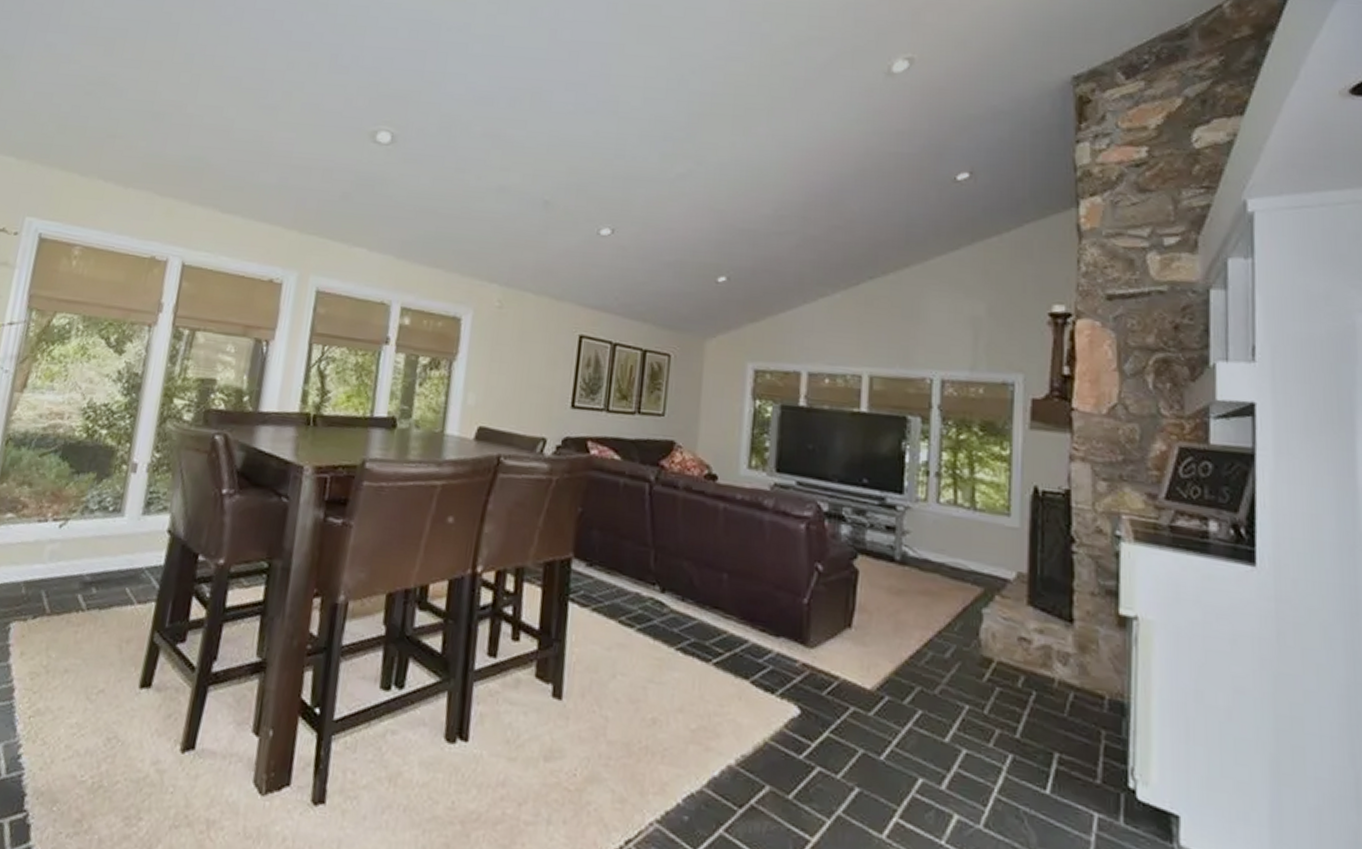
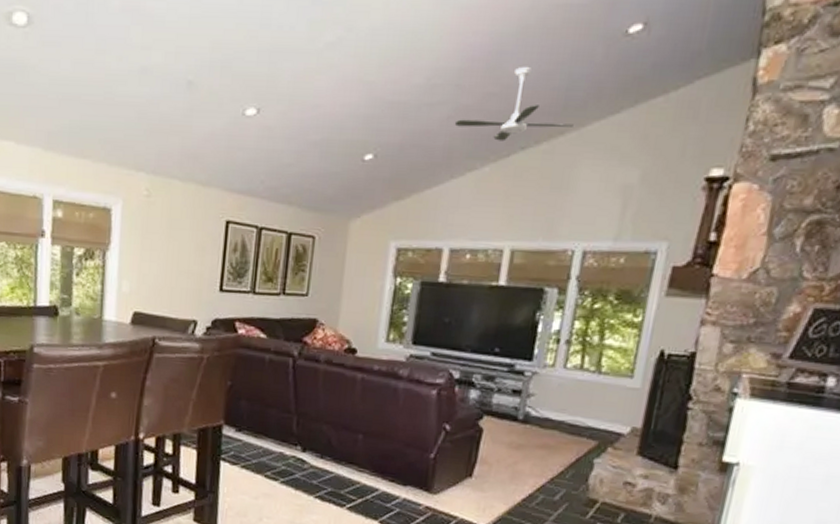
ceiling fan: none [803,203,917,271] -> present [454,66,574,142]

